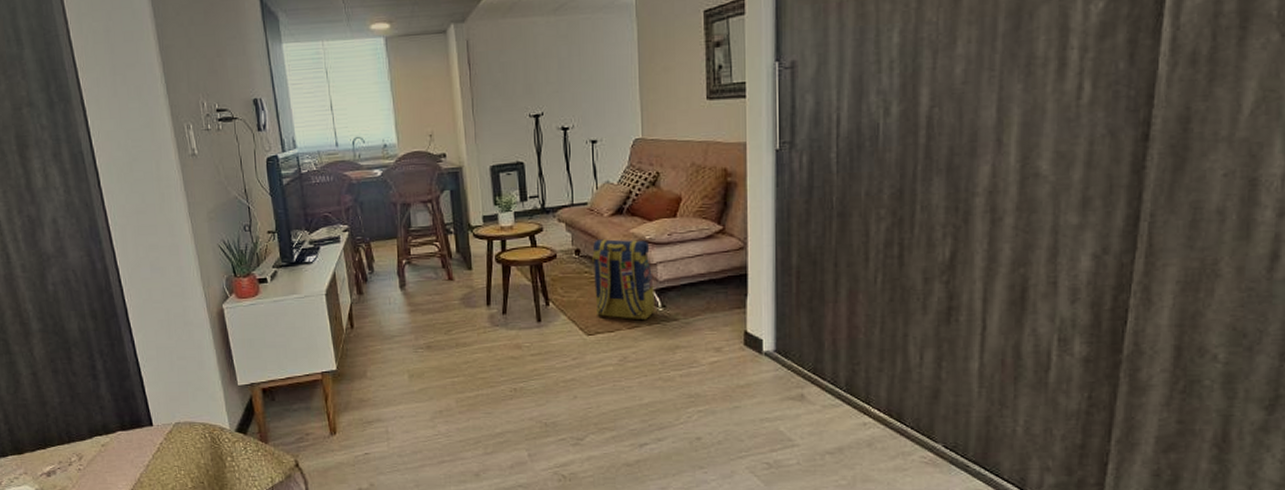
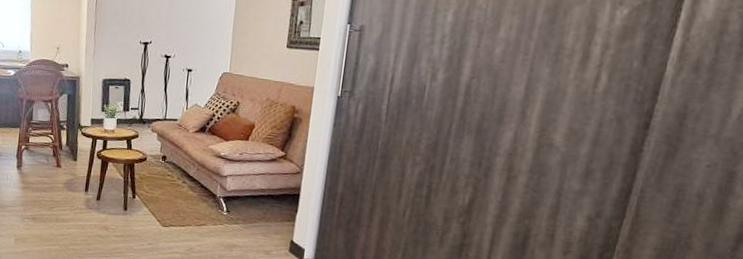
backpack: present [592,239,654,320] -> none [172,150,224,221]

